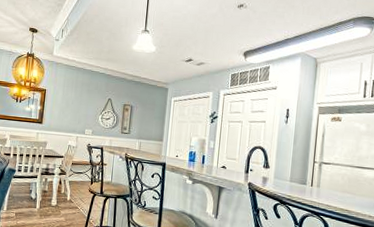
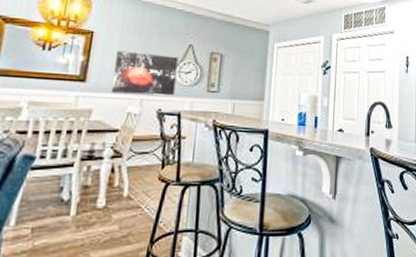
wall art: none [58,102,101,135] -> present [112,50,179,96]

